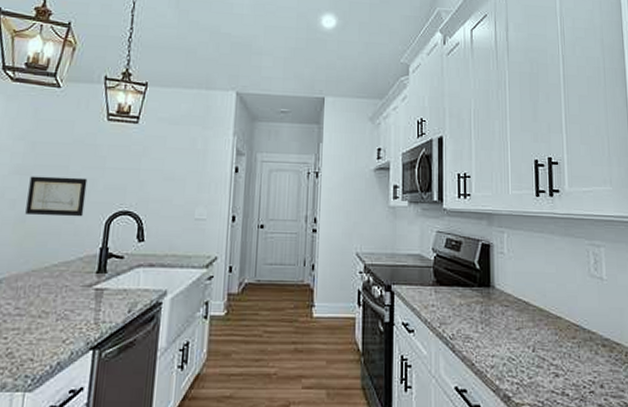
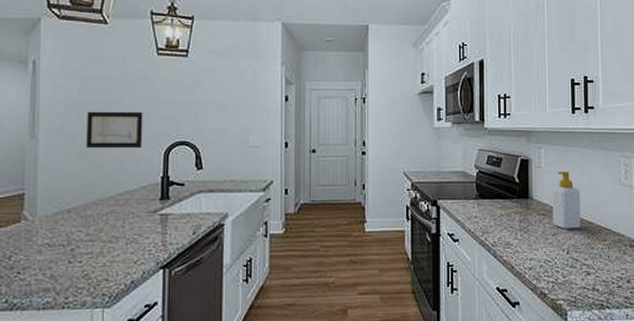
soap bottle: none [516,259,547,323] -> present [552,172,580,229]

